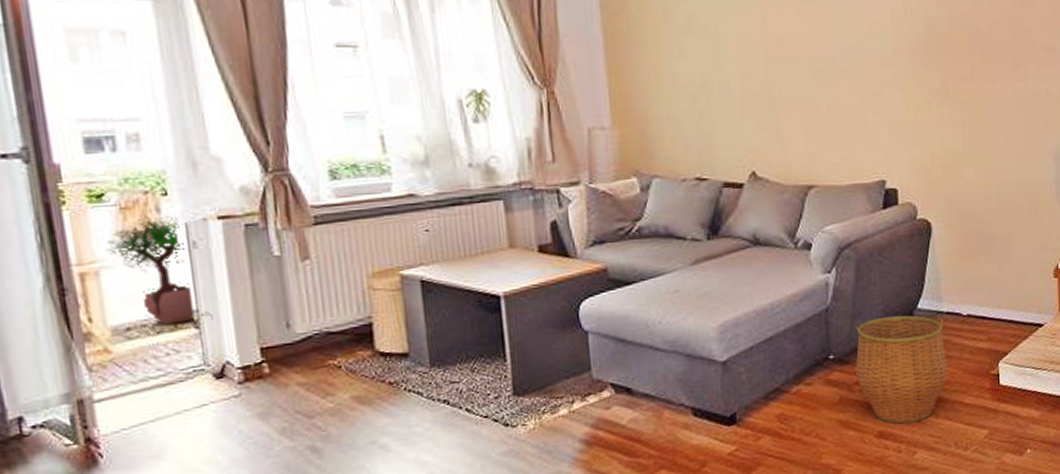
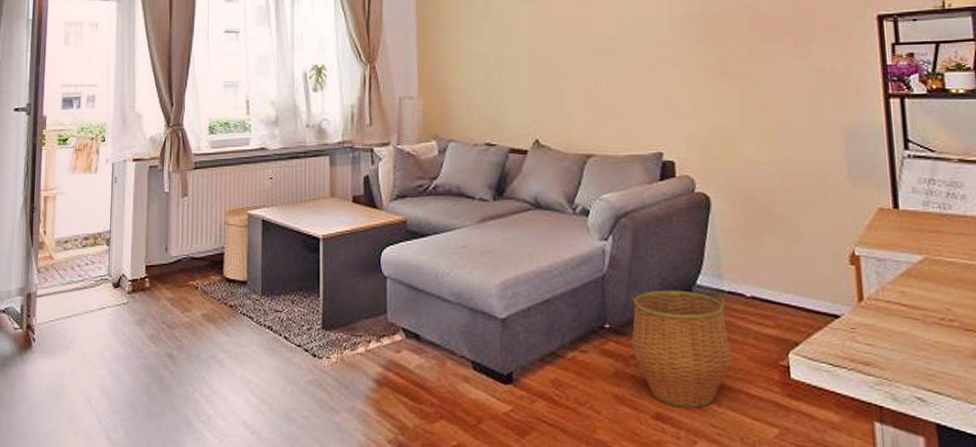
potted tree: present [105,215,197,324] -> none [62,155,110,240]

